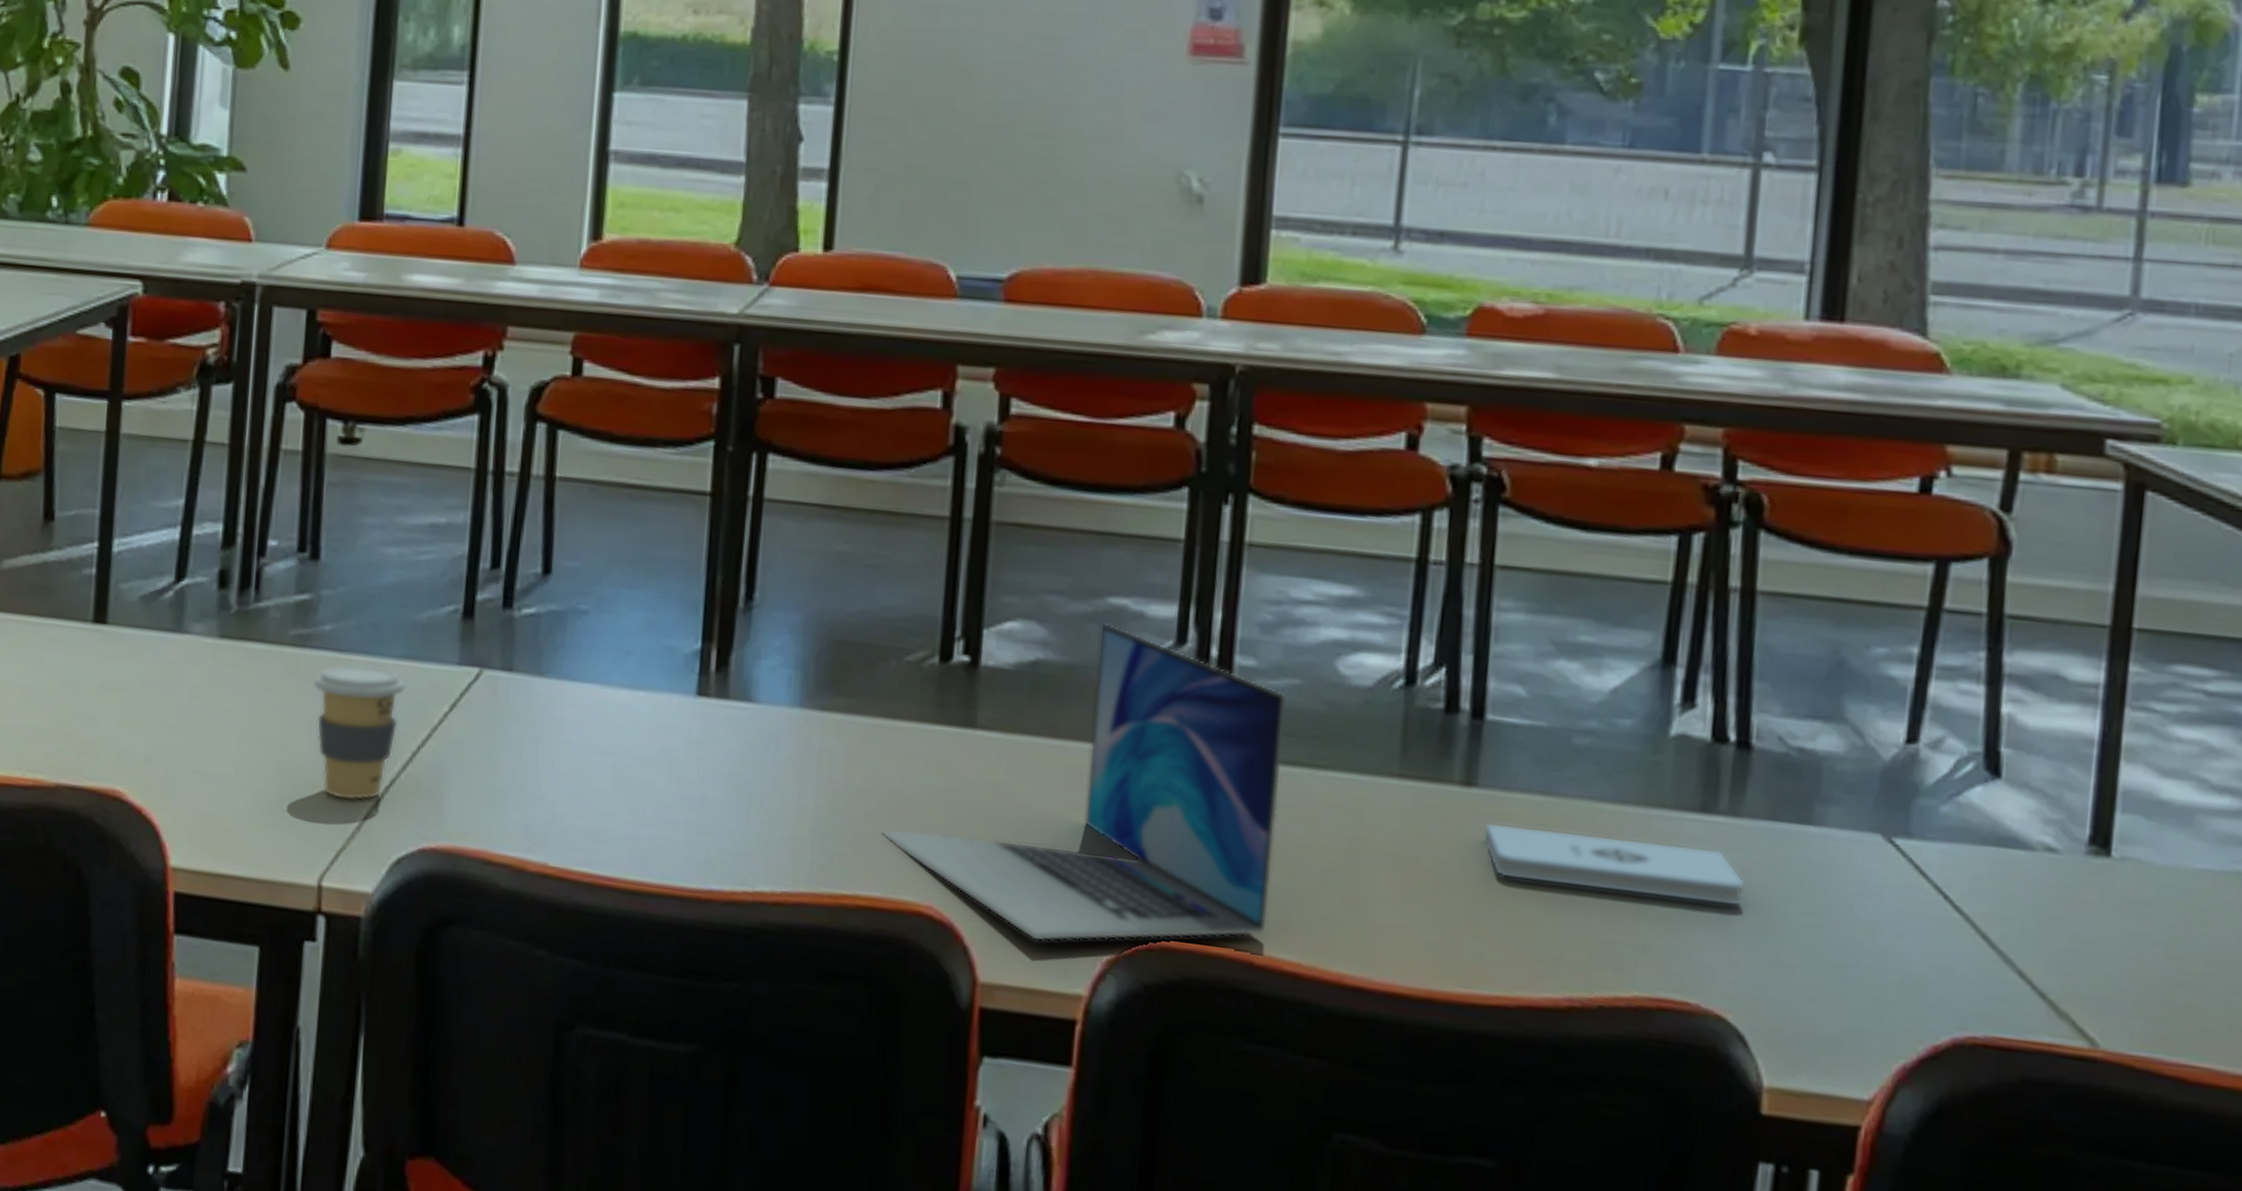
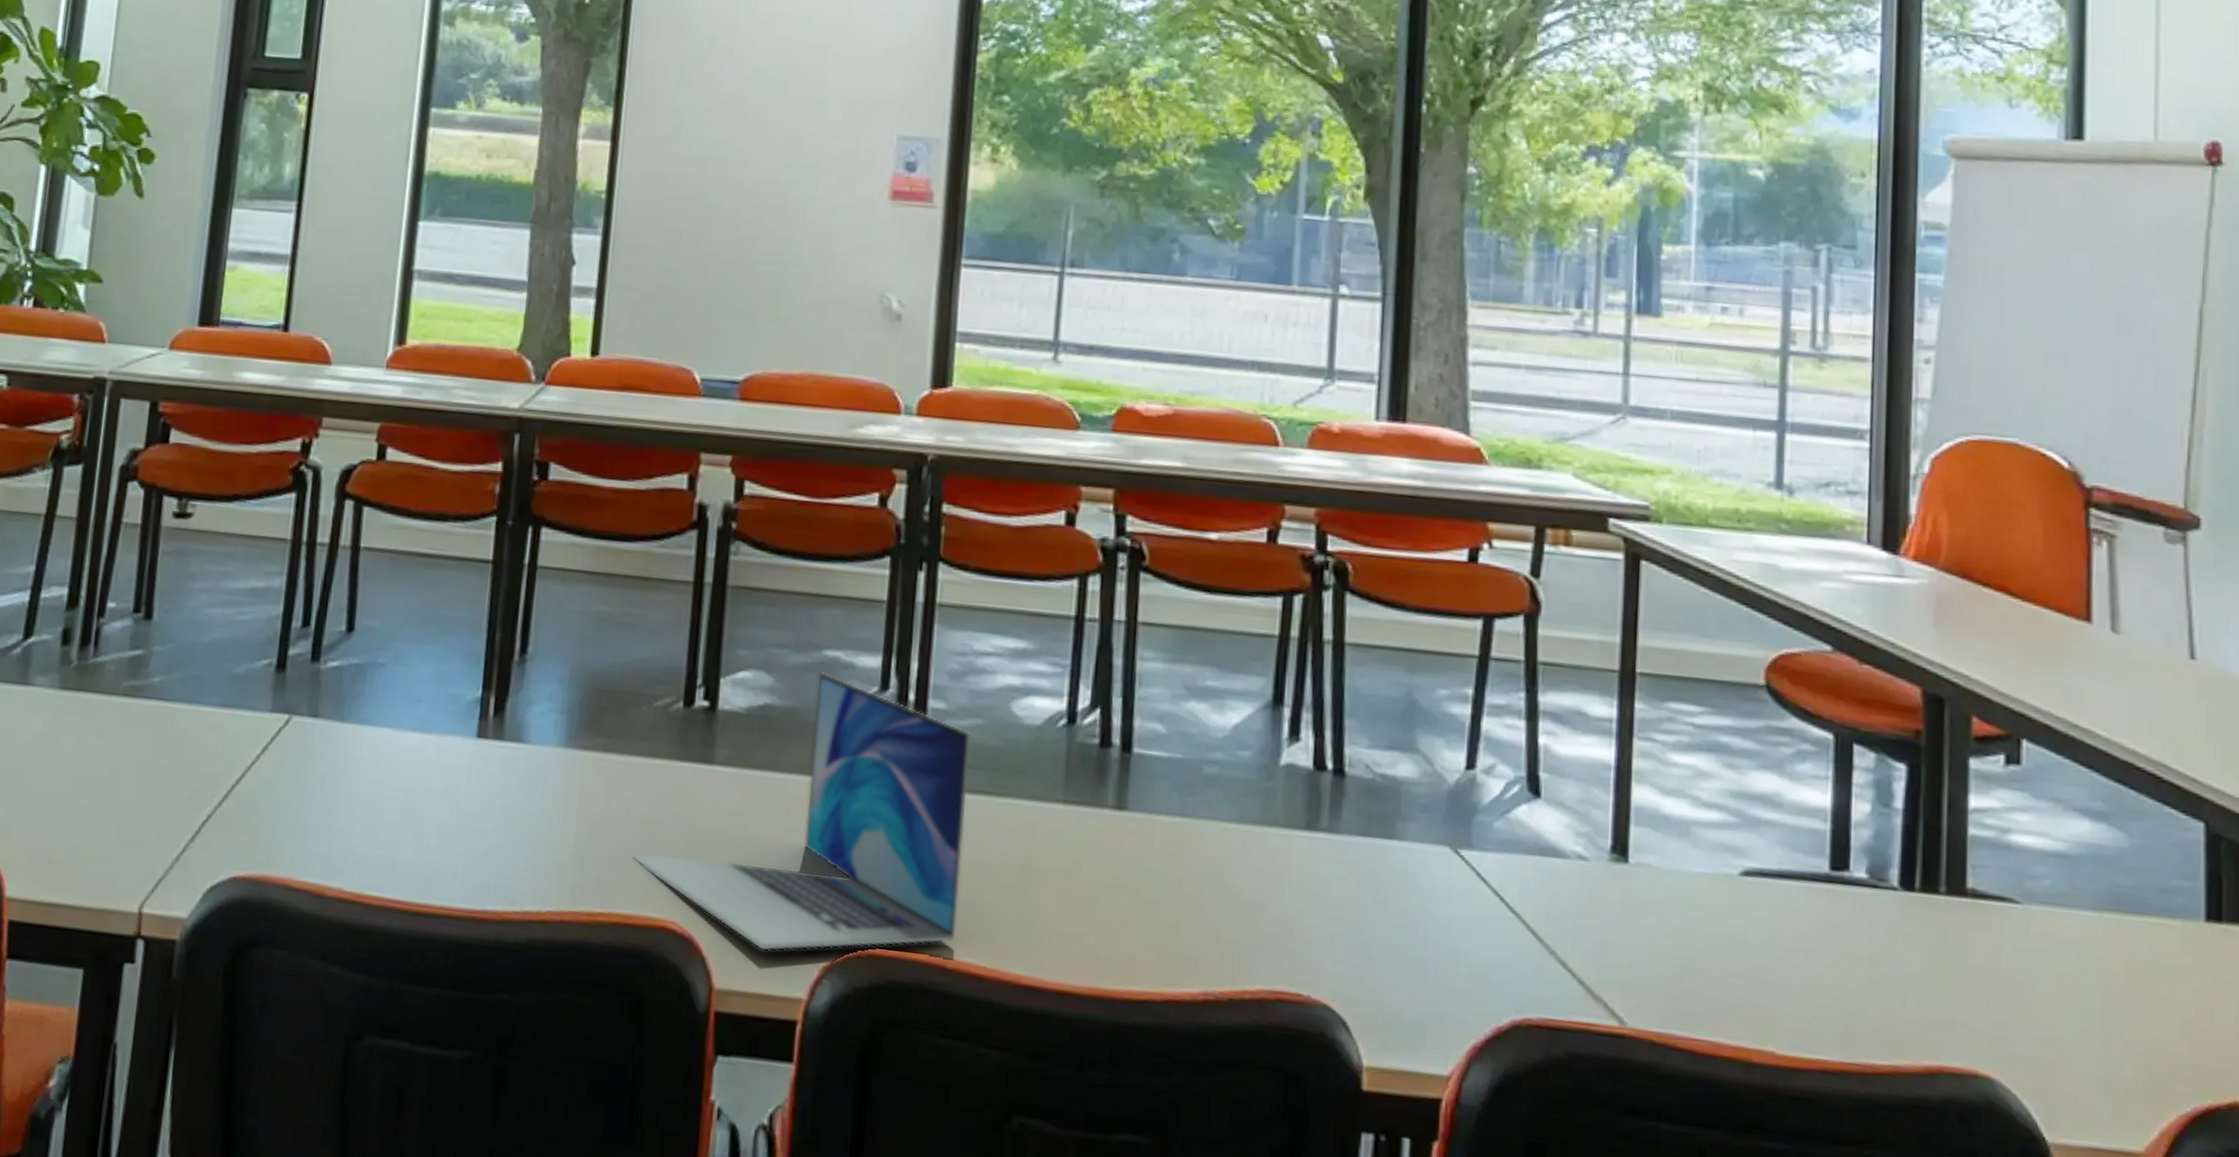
coffee cup: present [313,663,406,801] -> none [142,711,224,835]
notepad: present [1483,824,1745,907] -> none [1133,842,1343,911]

